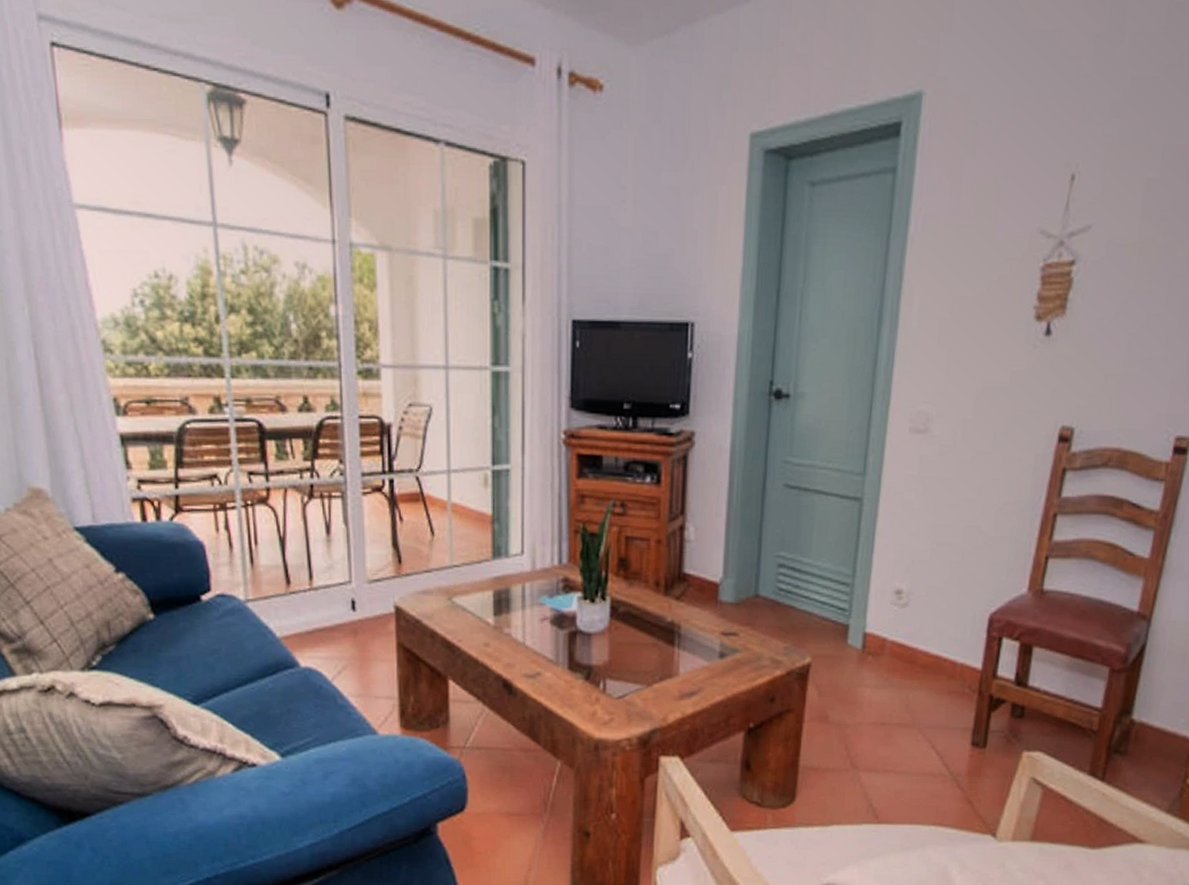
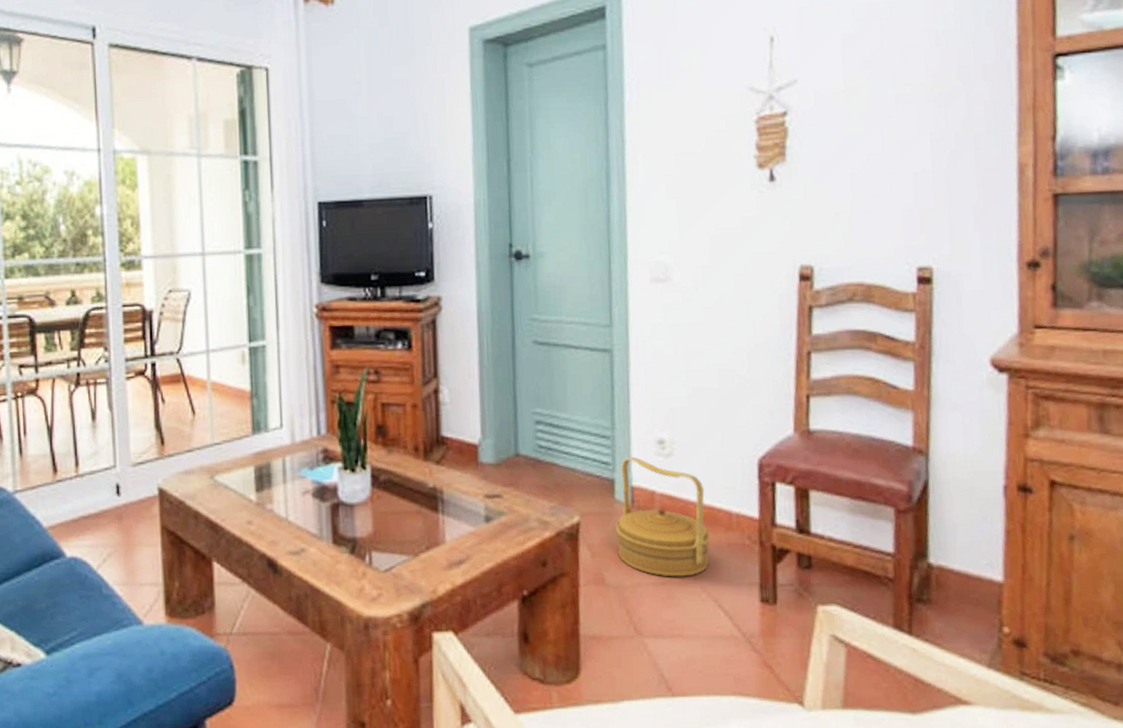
basket: none [843,605,934,719] -> present [615,457,711,577]

